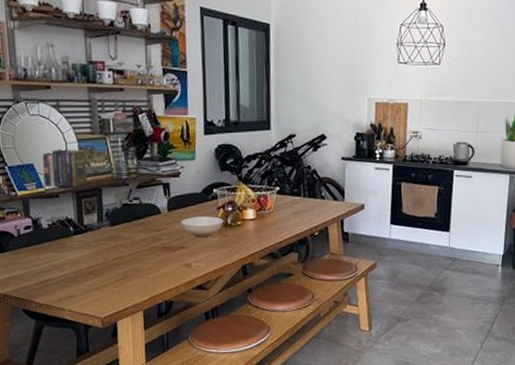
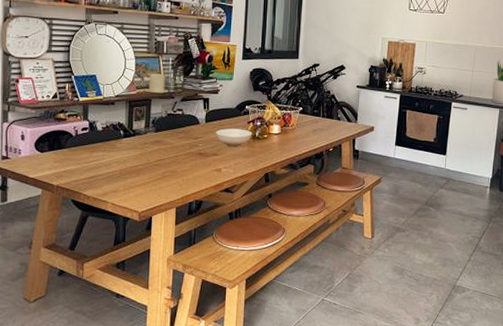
books: present [42,149,87,188] -> none [103,64,141,97]
candle: none [92,157,121,182] -> present [144,73,169,95]
kettle: present [452,141,475,167] -> none [451,78,471,100]

